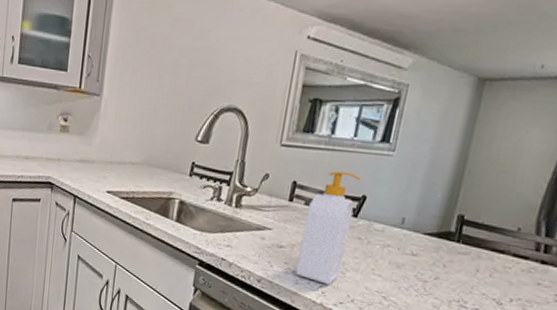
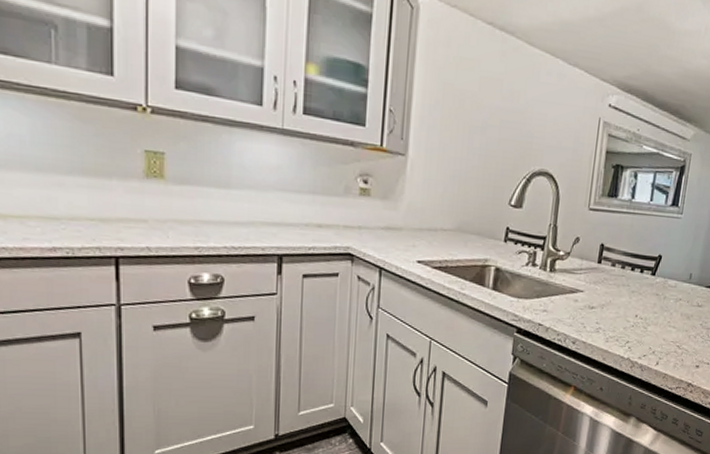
soap bottle: present [295,171,361,285] -> none [606,233,657,340]

